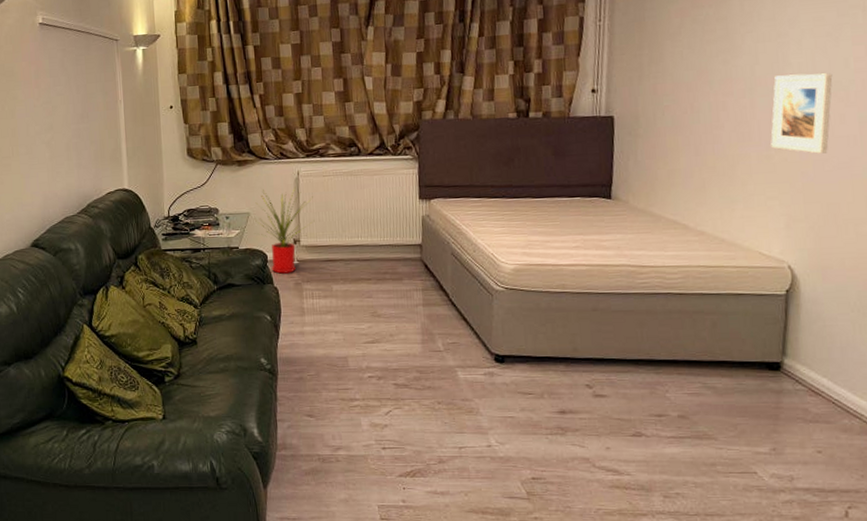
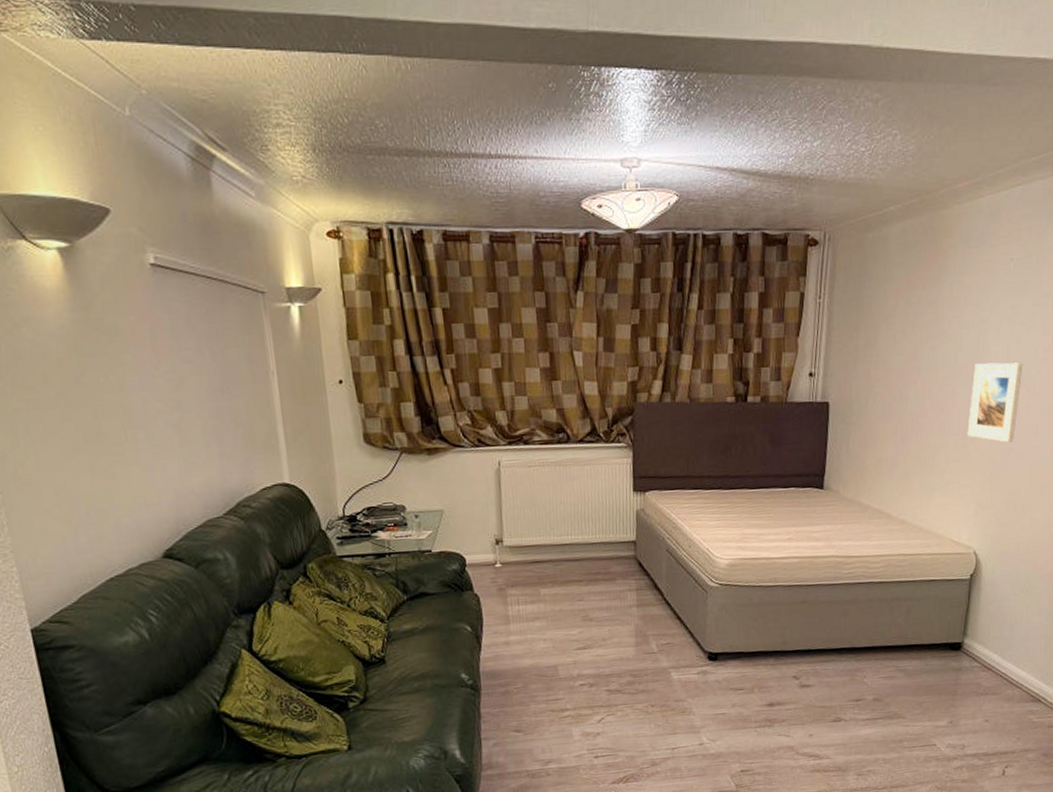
house plant: present [255,187,313,274] -> none [449,480,517,579]

